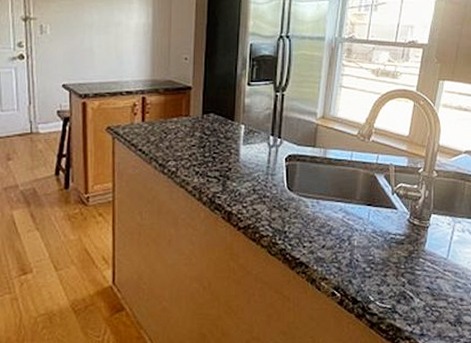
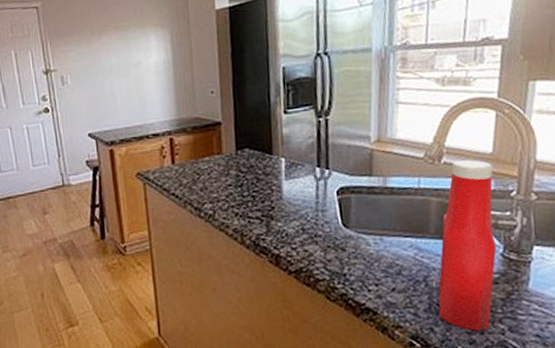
ketchup bottle: none [357,140,408,283] -> present [439,160,497,331]

